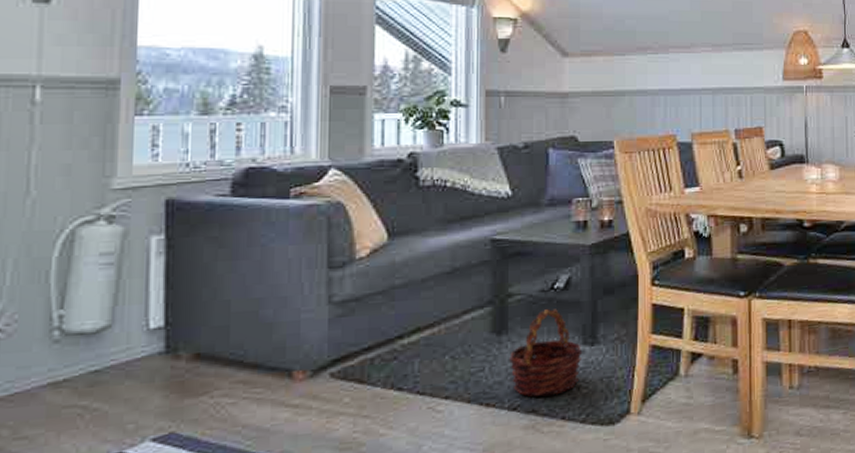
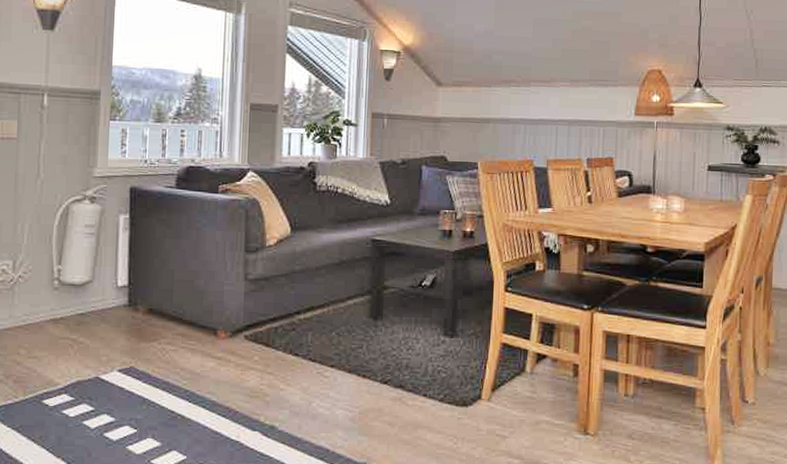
basket: present [509,309,583,397] -> none [383,303,444,376]

